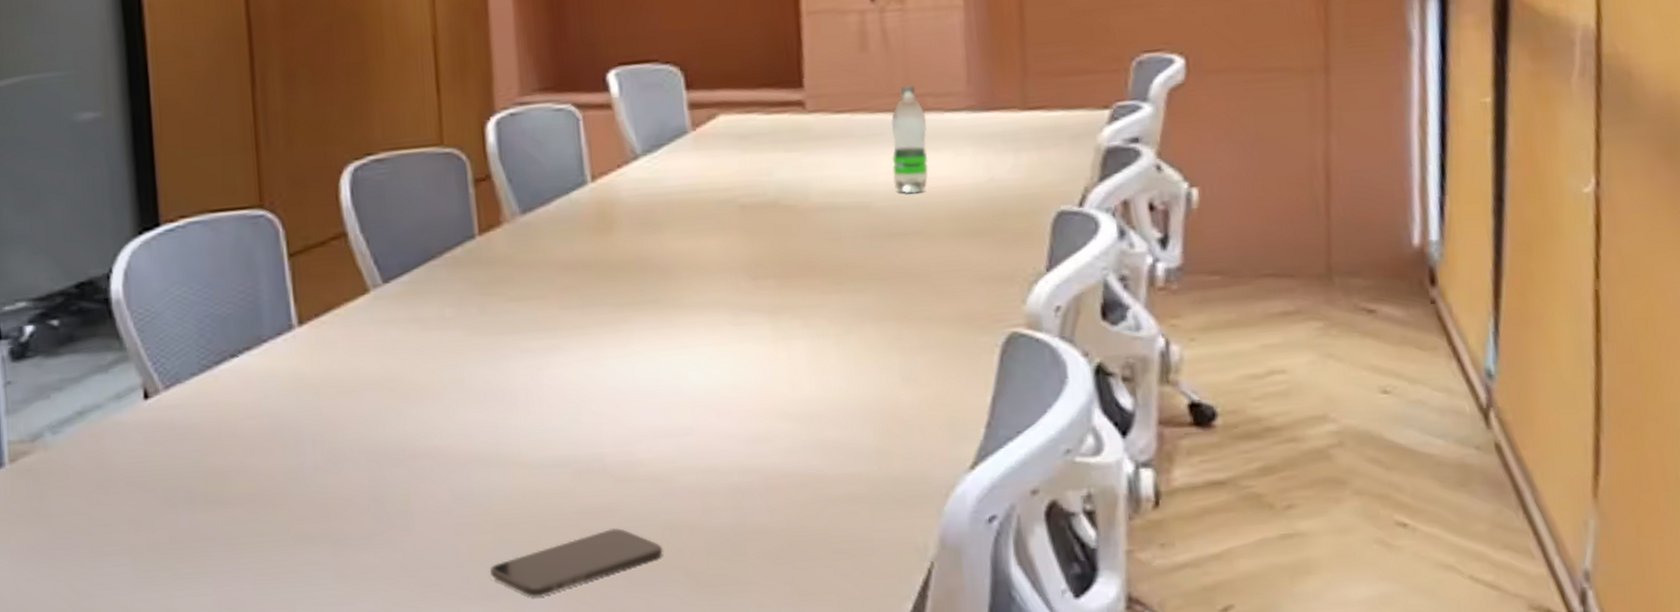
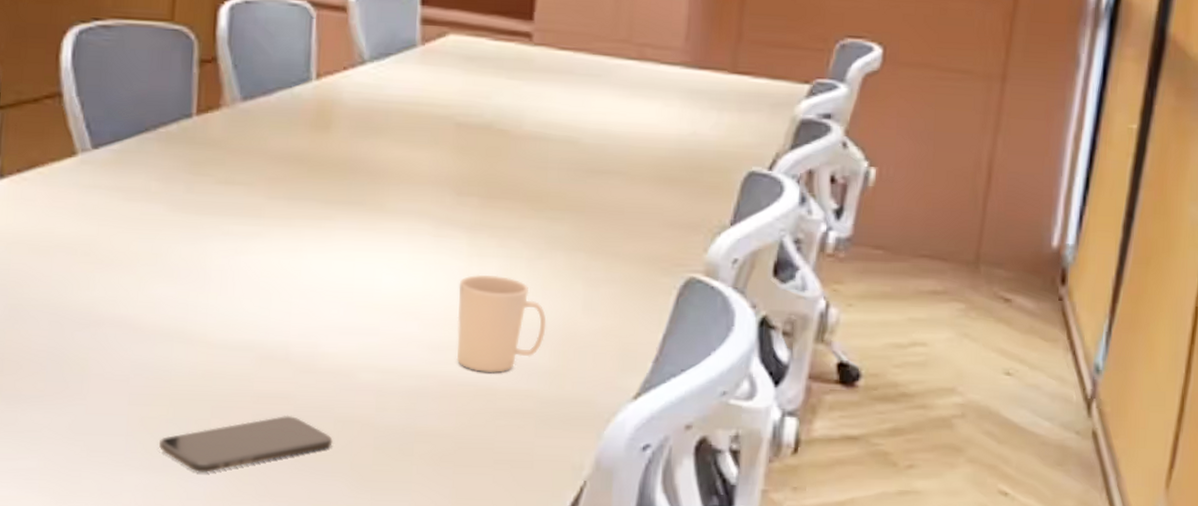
mug: none [768,356,866,460] -> present [456,274,547,373]
bottle: present [890,85,928,194] -> none [603,34,642,136]

